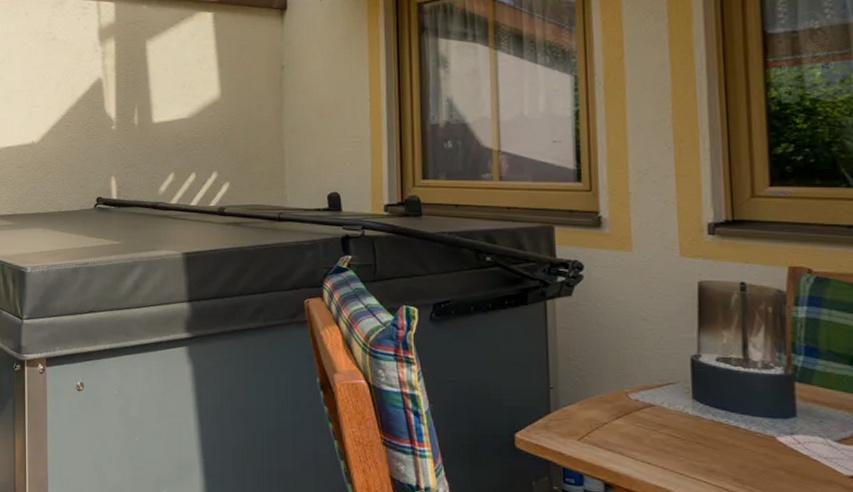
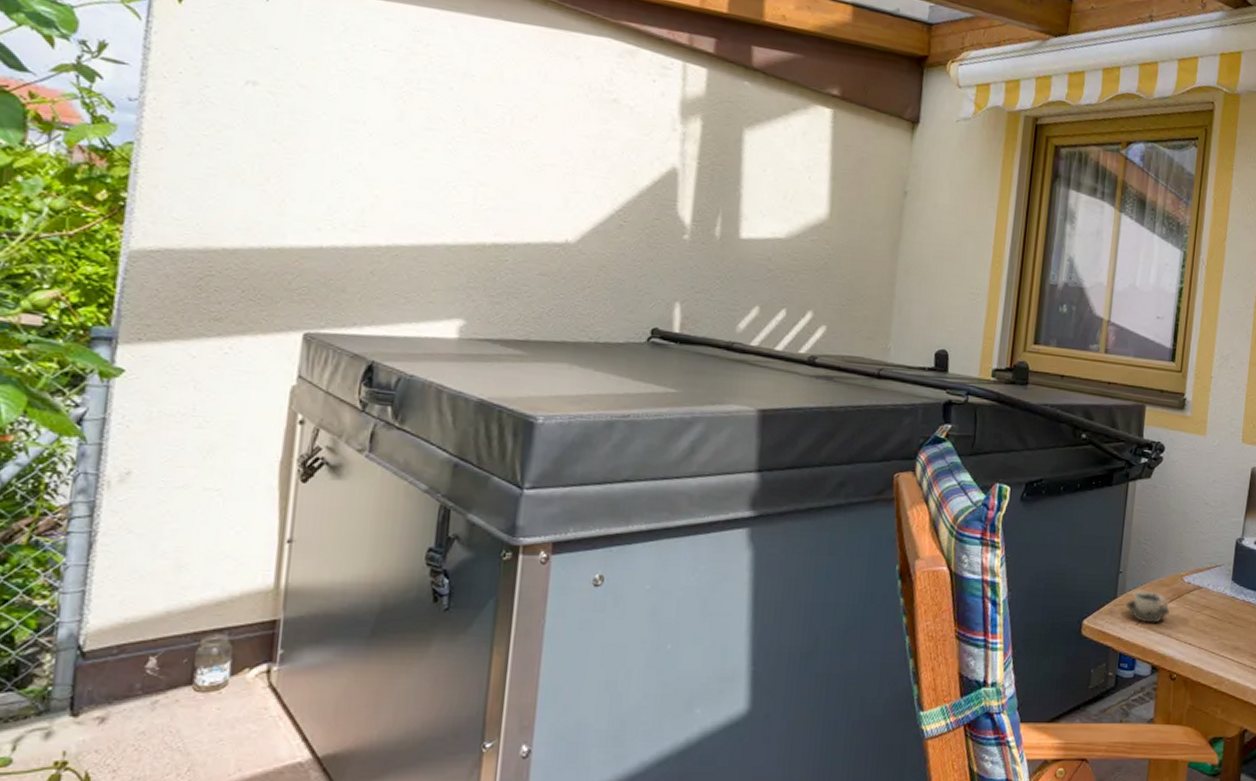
cup: none [562,406,617,440] -> present [1125,590,1170,623]

